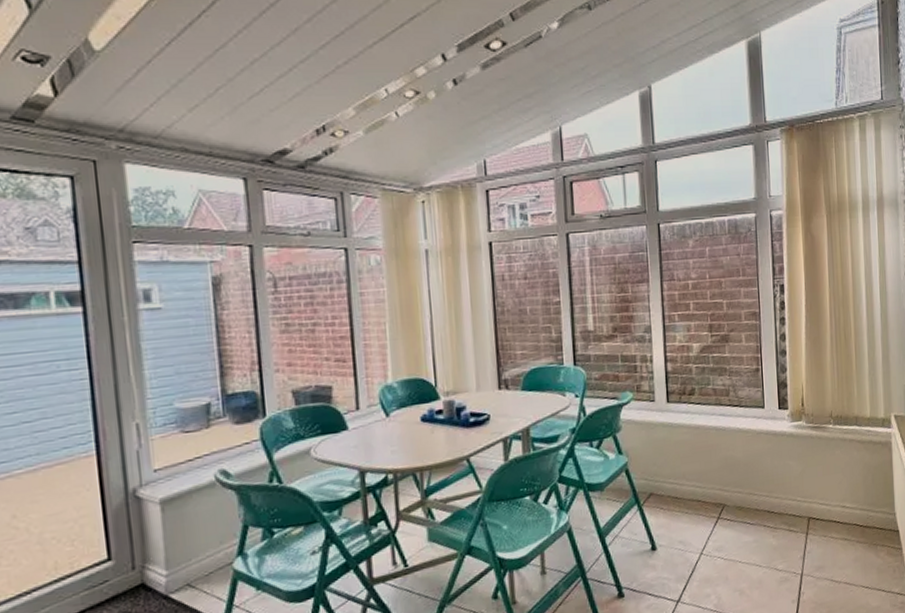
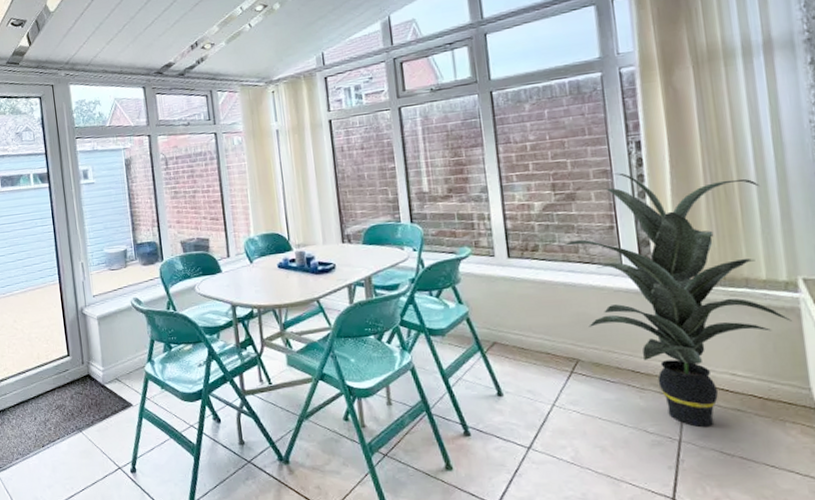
indoor plant: none [716,315,885,560] -> present [563,173,792,428]

